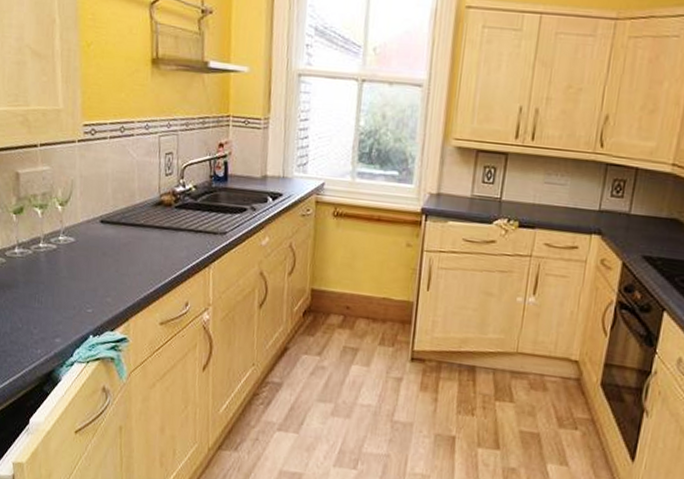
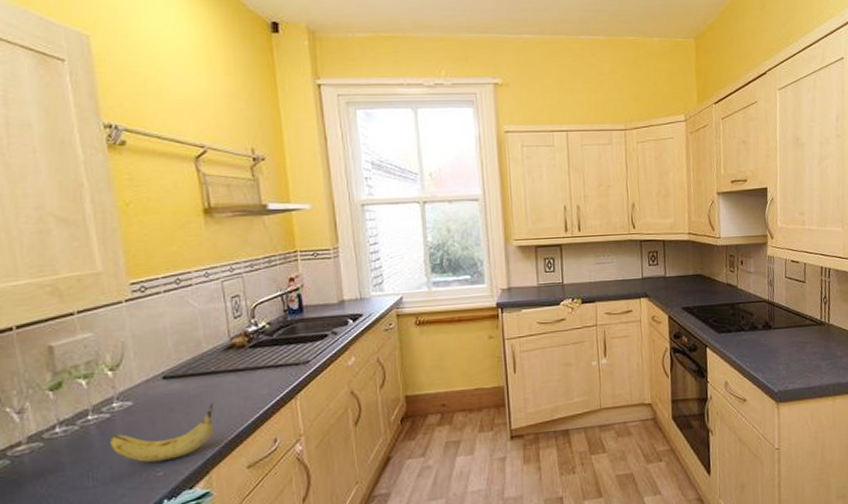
fruit: none [53,253,139,300] -> present [109,401,214,462]

